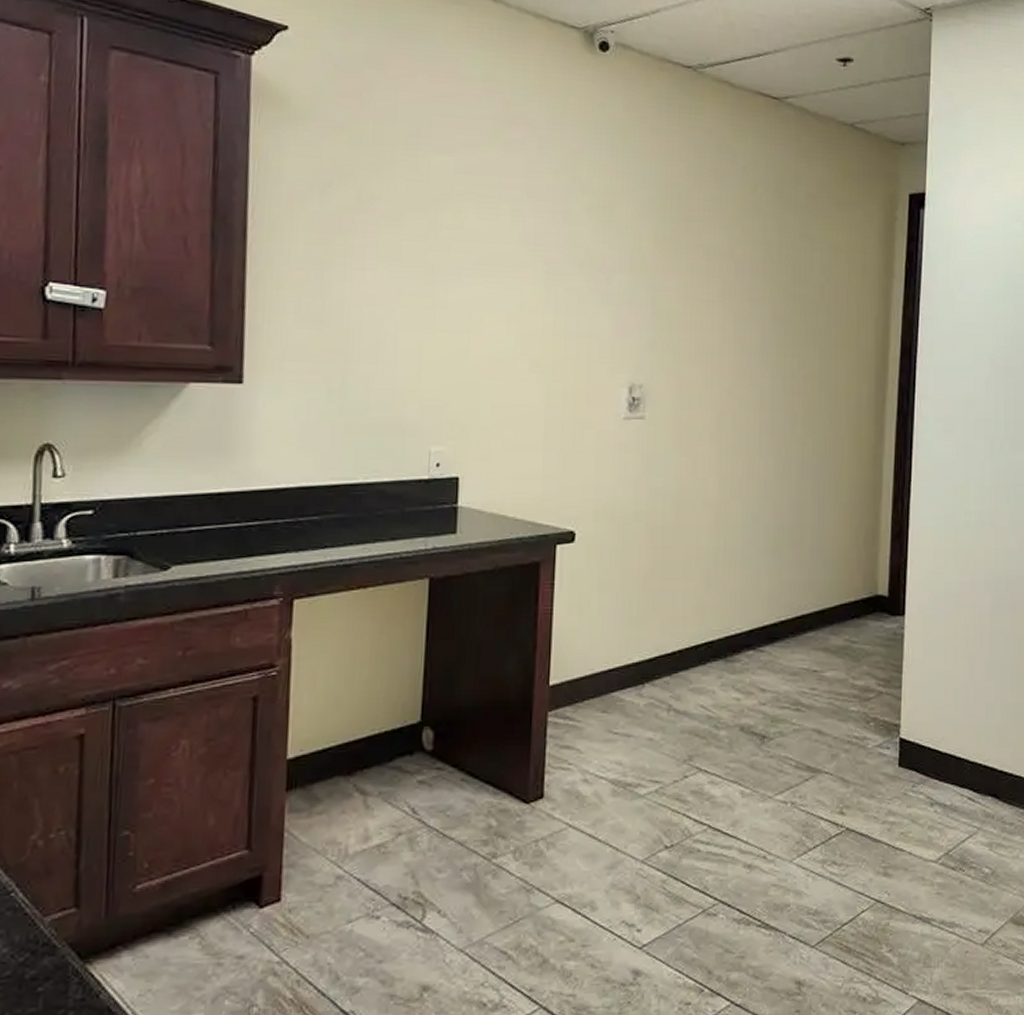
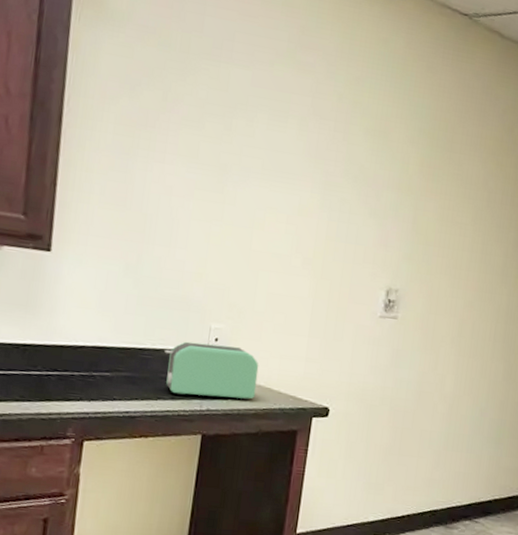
toaster: none [380,470,489,535] -> present [165,341,259,400]

